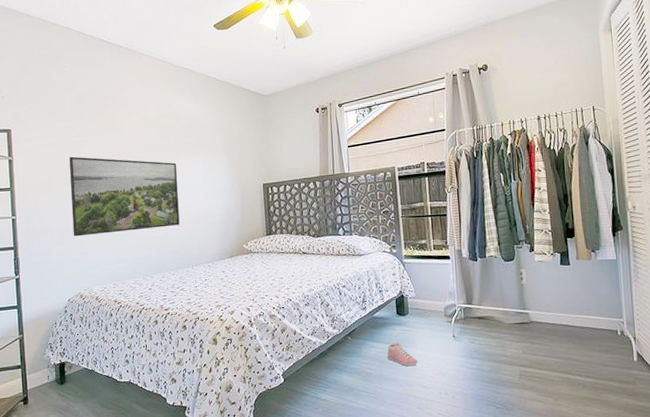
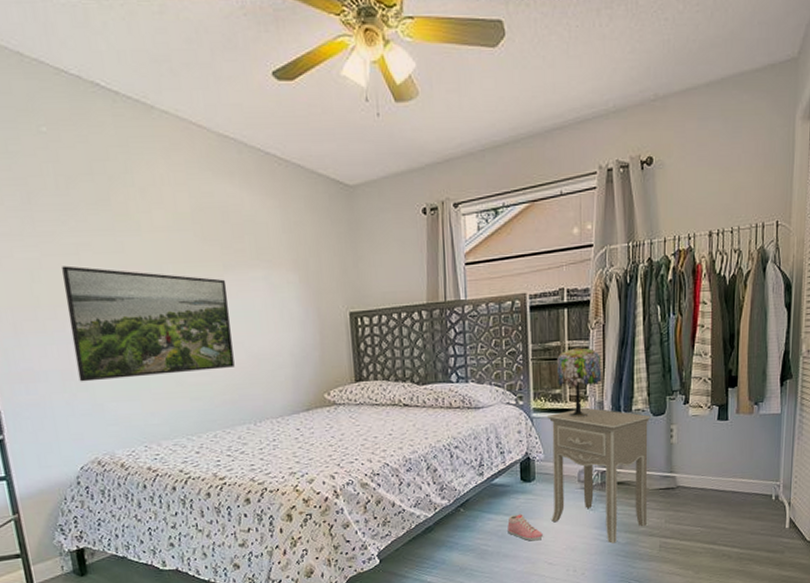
nightstand: none [415,254,506,371] -> present [546,407,651,544]
table lamp: none [421,206,459,263] -> present [556,346,602,418]

